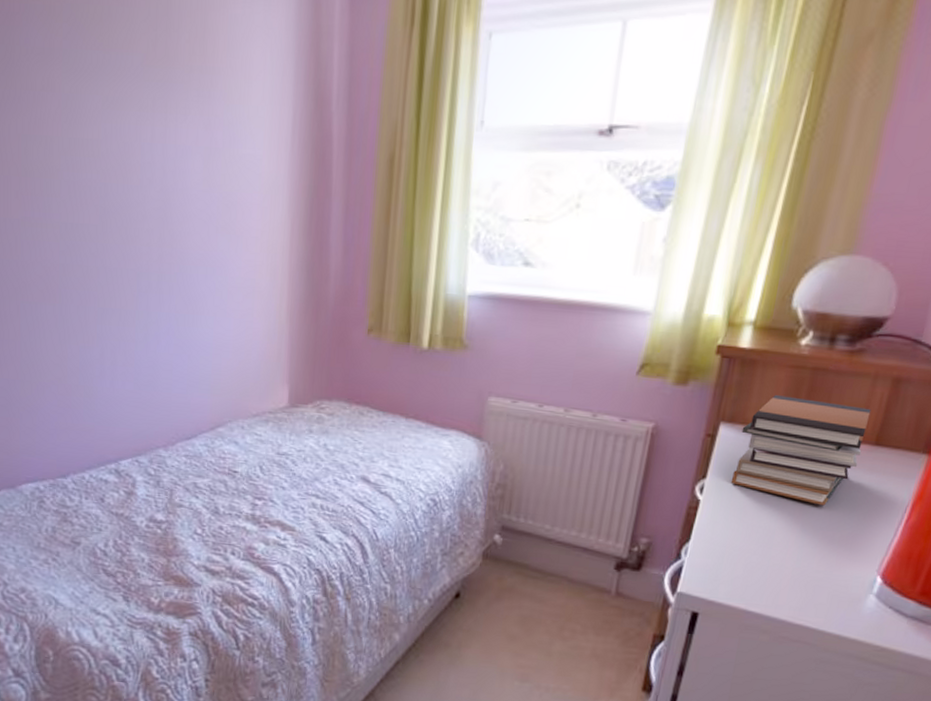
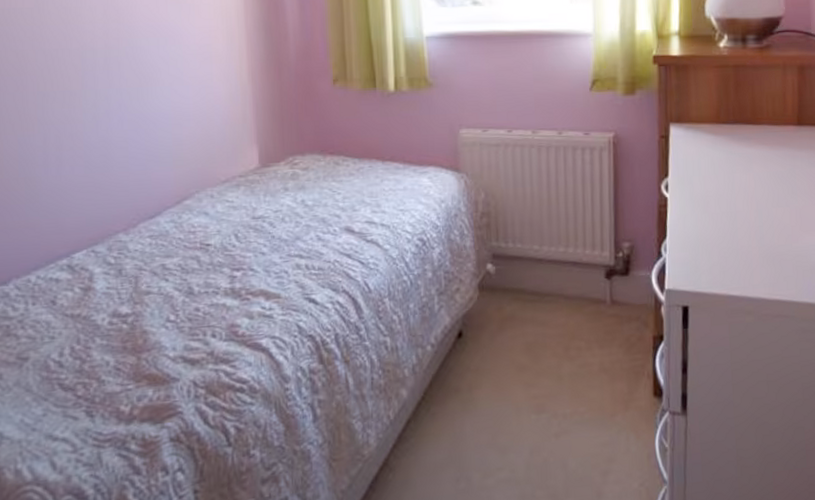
book stack: present [730,395,871,506] -> none [689,92,789,186]

